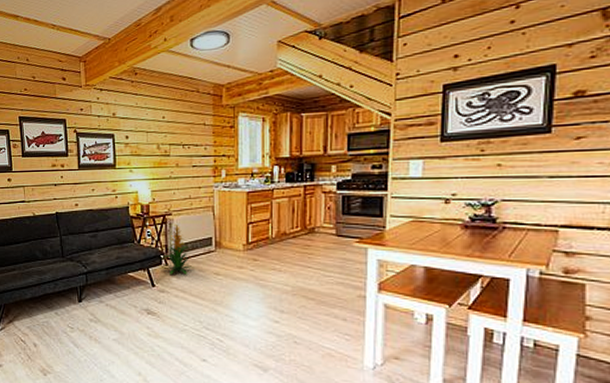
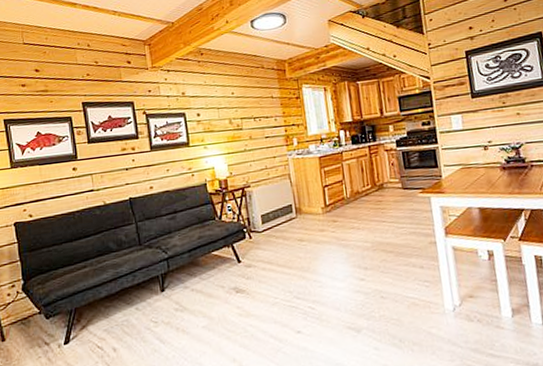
indoor plant: present [163,223,194,275] -> none [246,195,278,247]

